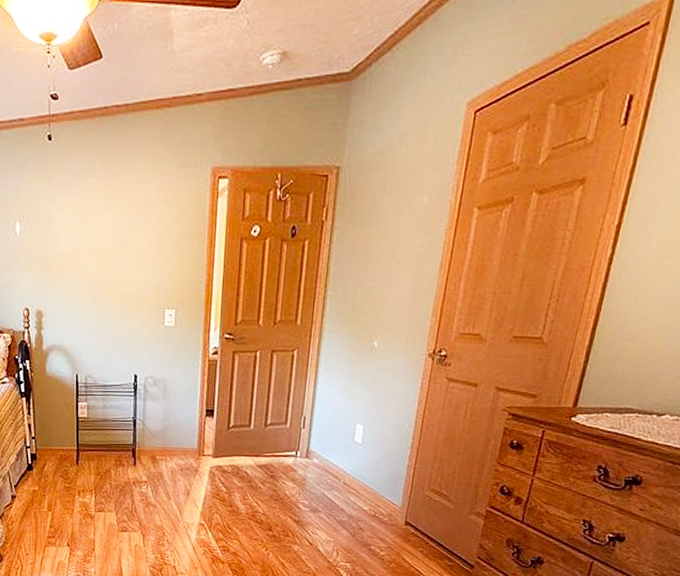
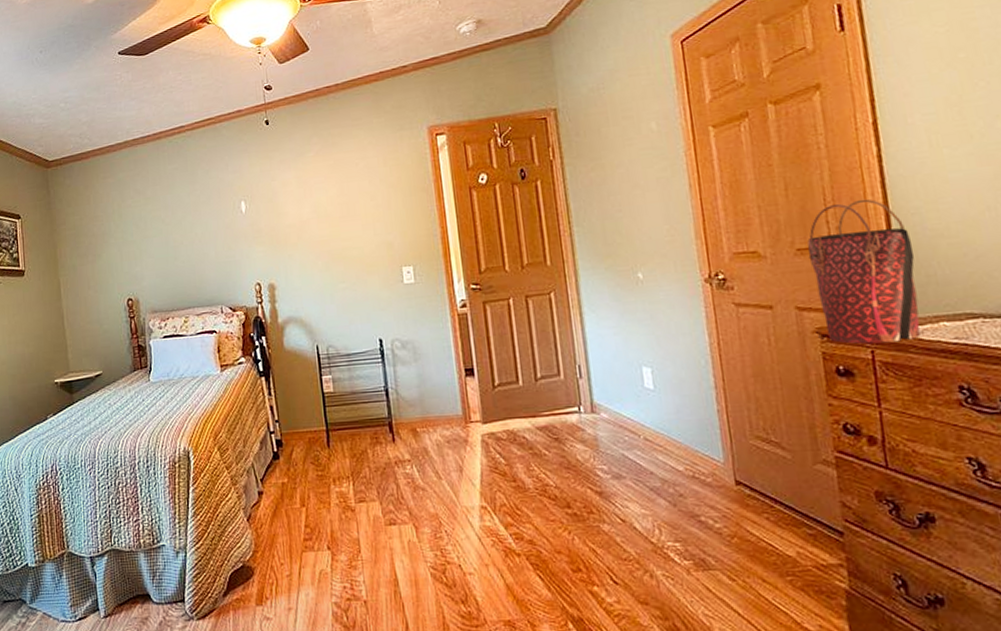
handbag: none [513,298,609,426] -> present [807,198,921,344]

